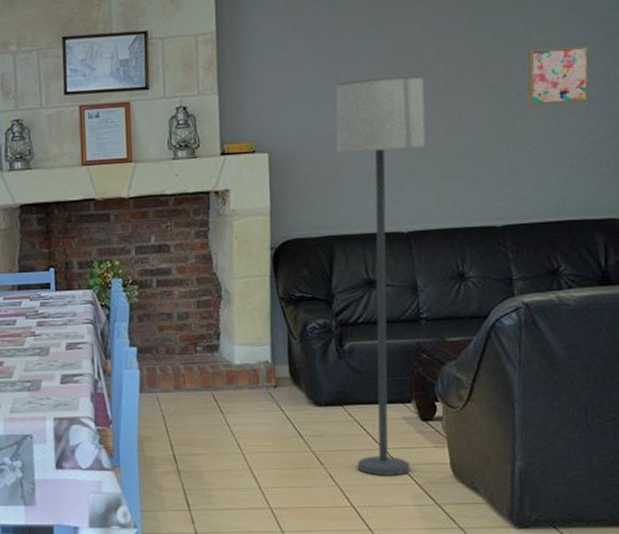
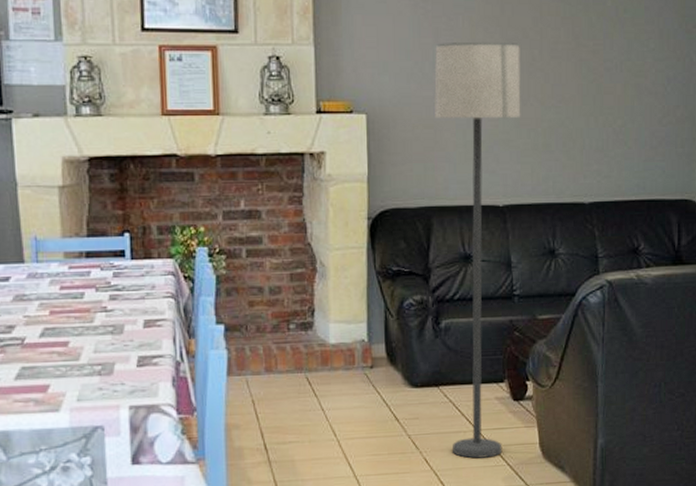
wall art: present [527,46,590,105] -> none [614,27,669,82]

